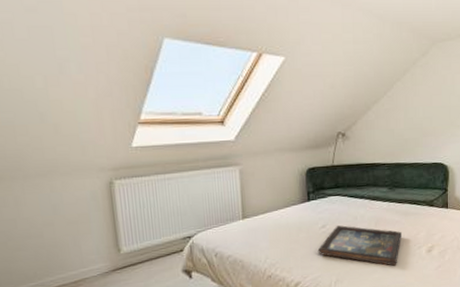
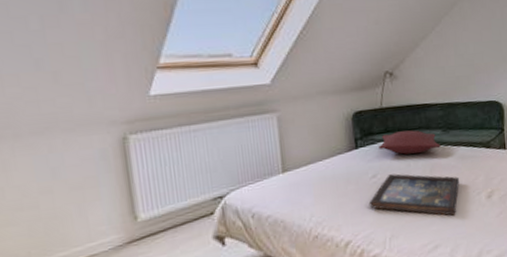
pillow: none [329,187,386,209] -> present [379,130,440,155]

